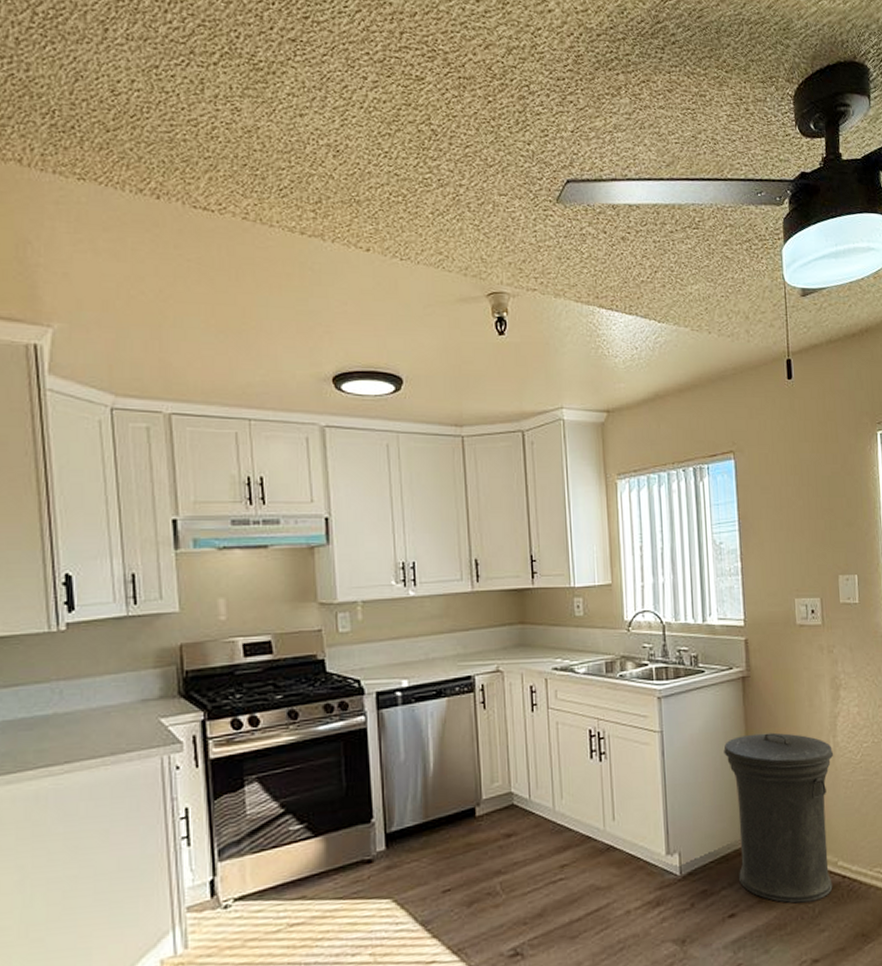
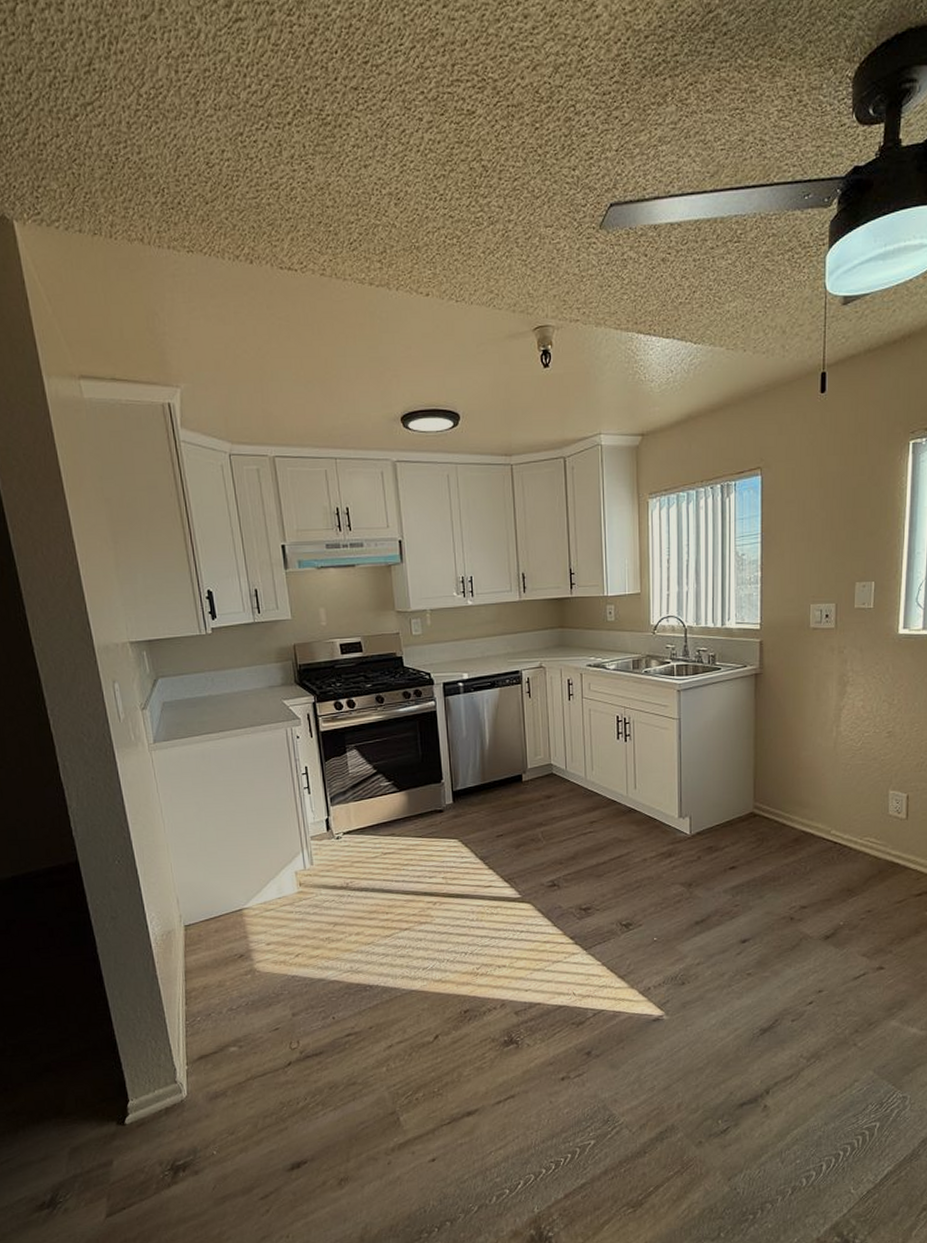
trash can: present [723,732,834,904] -> none [734,722,836,862]

